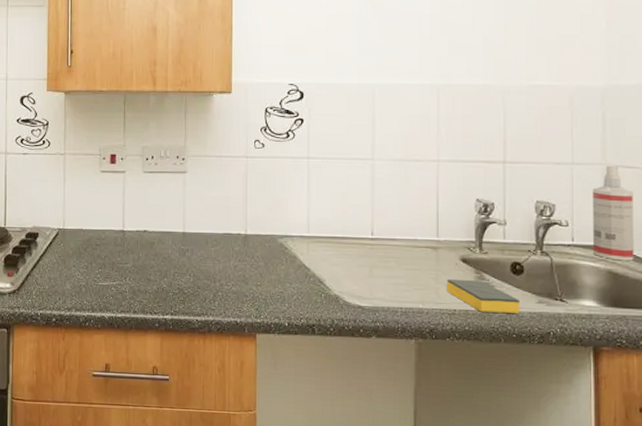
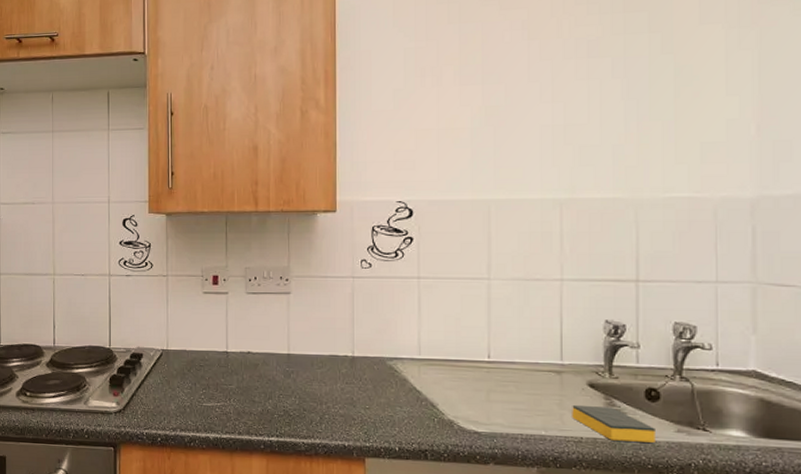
spray bottle: present [593,165,634,261] -> none [741,283,790,388]

